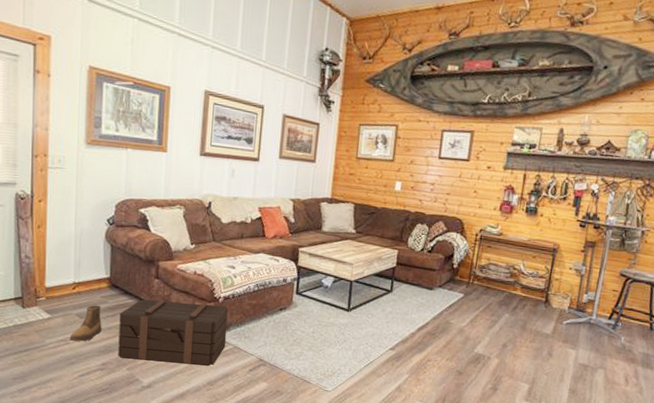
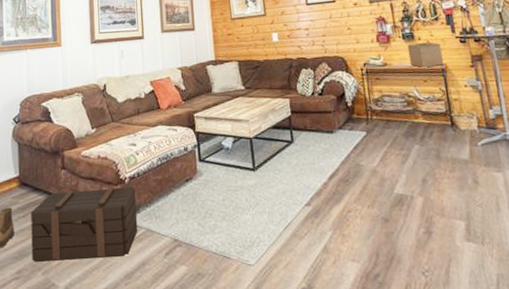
decorative box: none [525,219,560,246] -> present [407,42,444,69]

